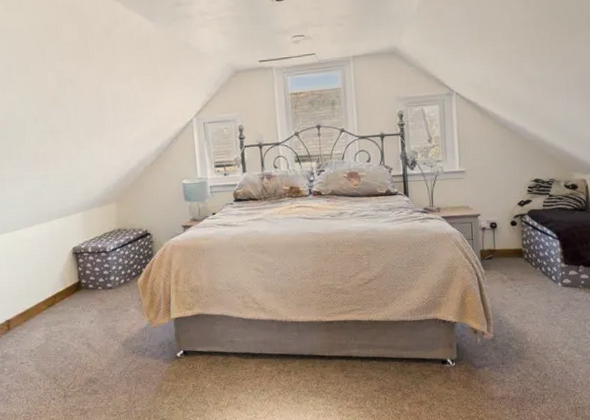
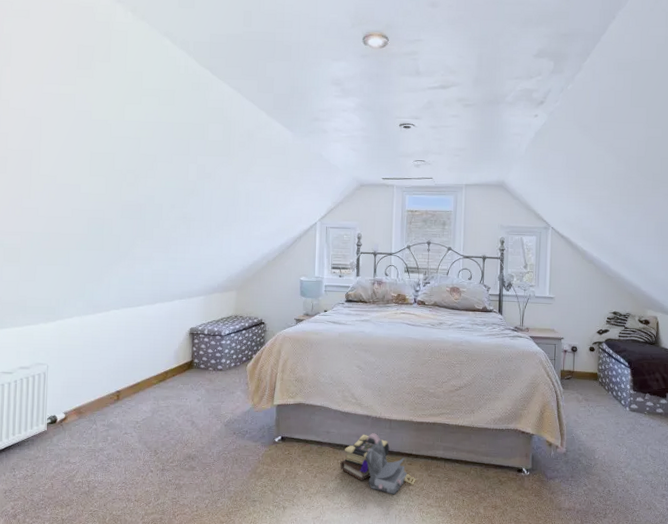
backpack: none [249,338,332,400] -> present [340,433,416,495]

